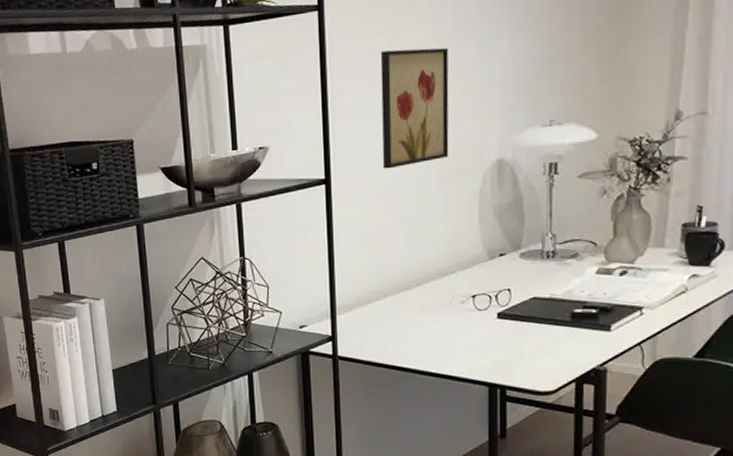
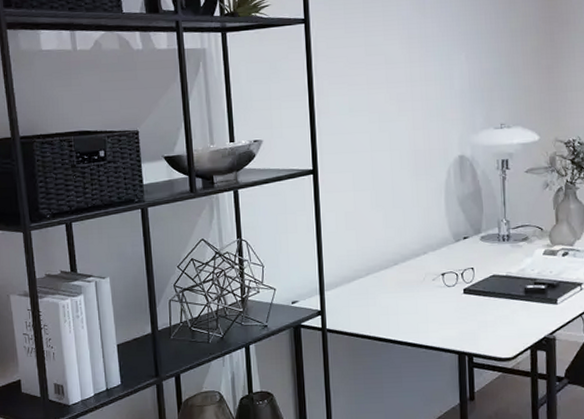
wall art: present [380,47,449,169] -> none [358,59,419,162]

